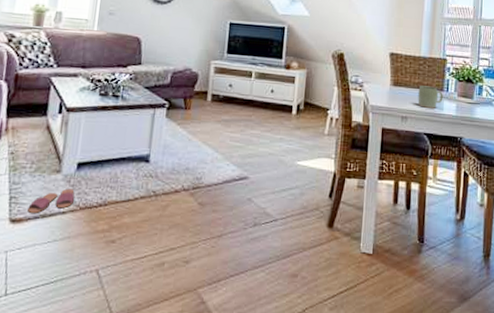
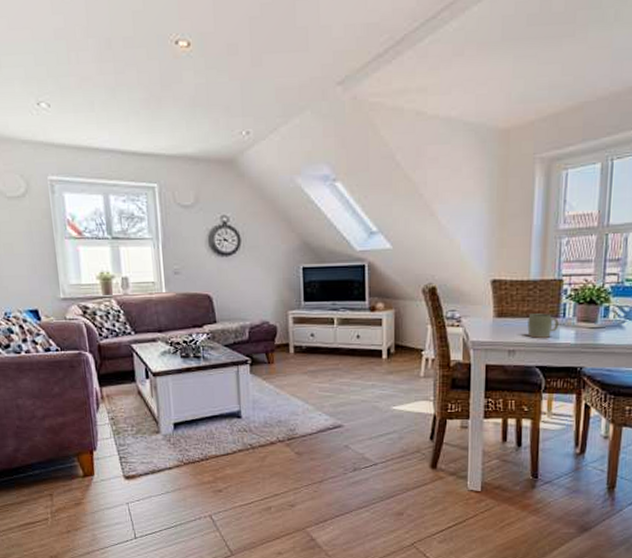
slippers: present [28,188,75,214] -> none [138,447,178,471]

